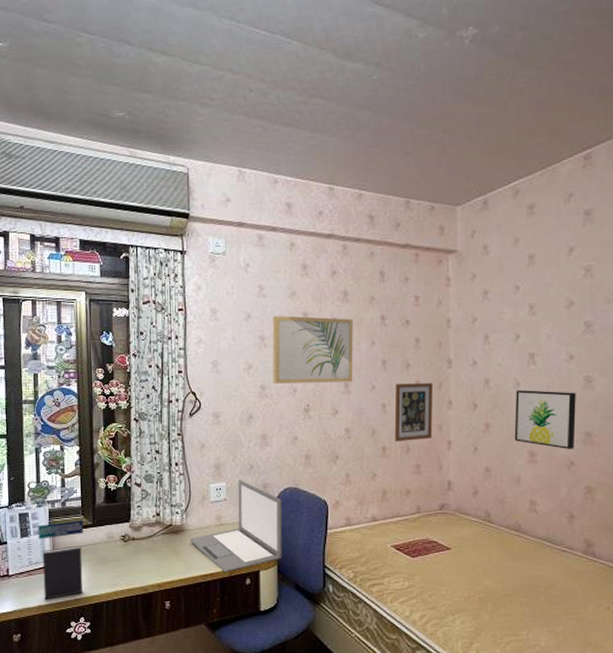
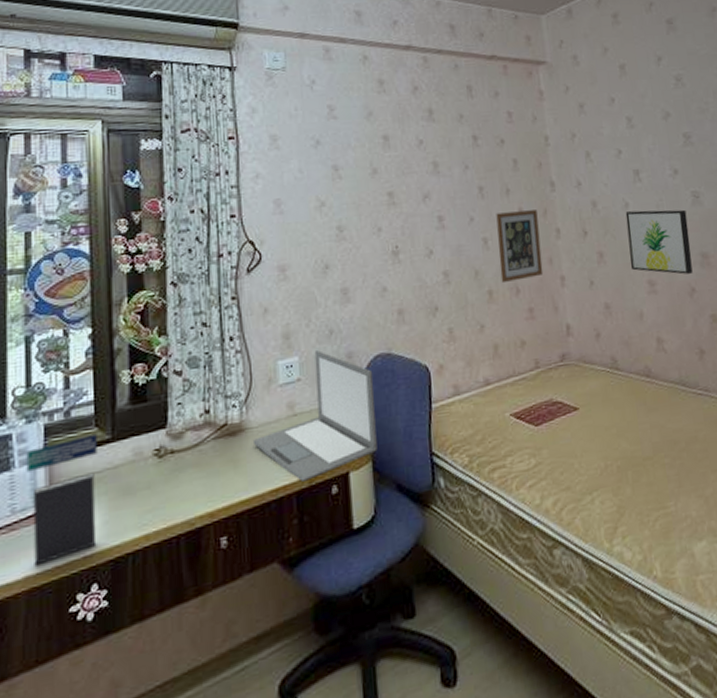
wall art: present [272,316,353,384] -> none [347,140,448,223]

